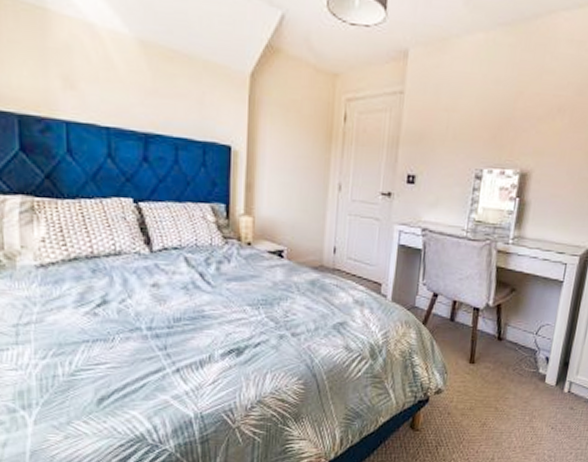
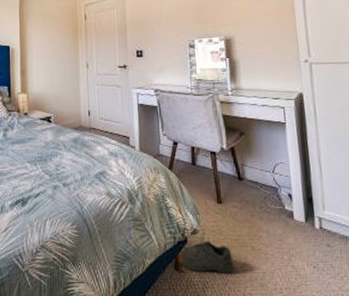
shoe: none [416,389,474,433] -> present [180,229,234,273]

